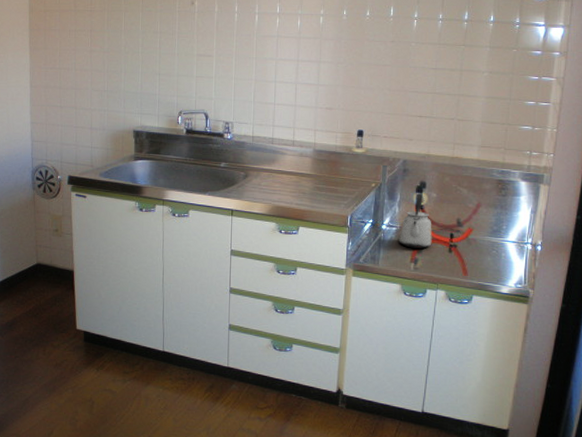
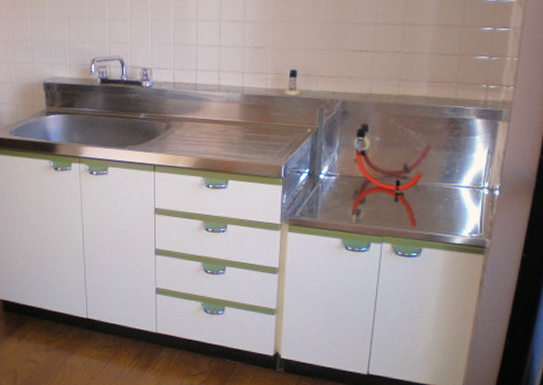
kettle: present [399,193,432,249] -> none [339,137,376,199]

